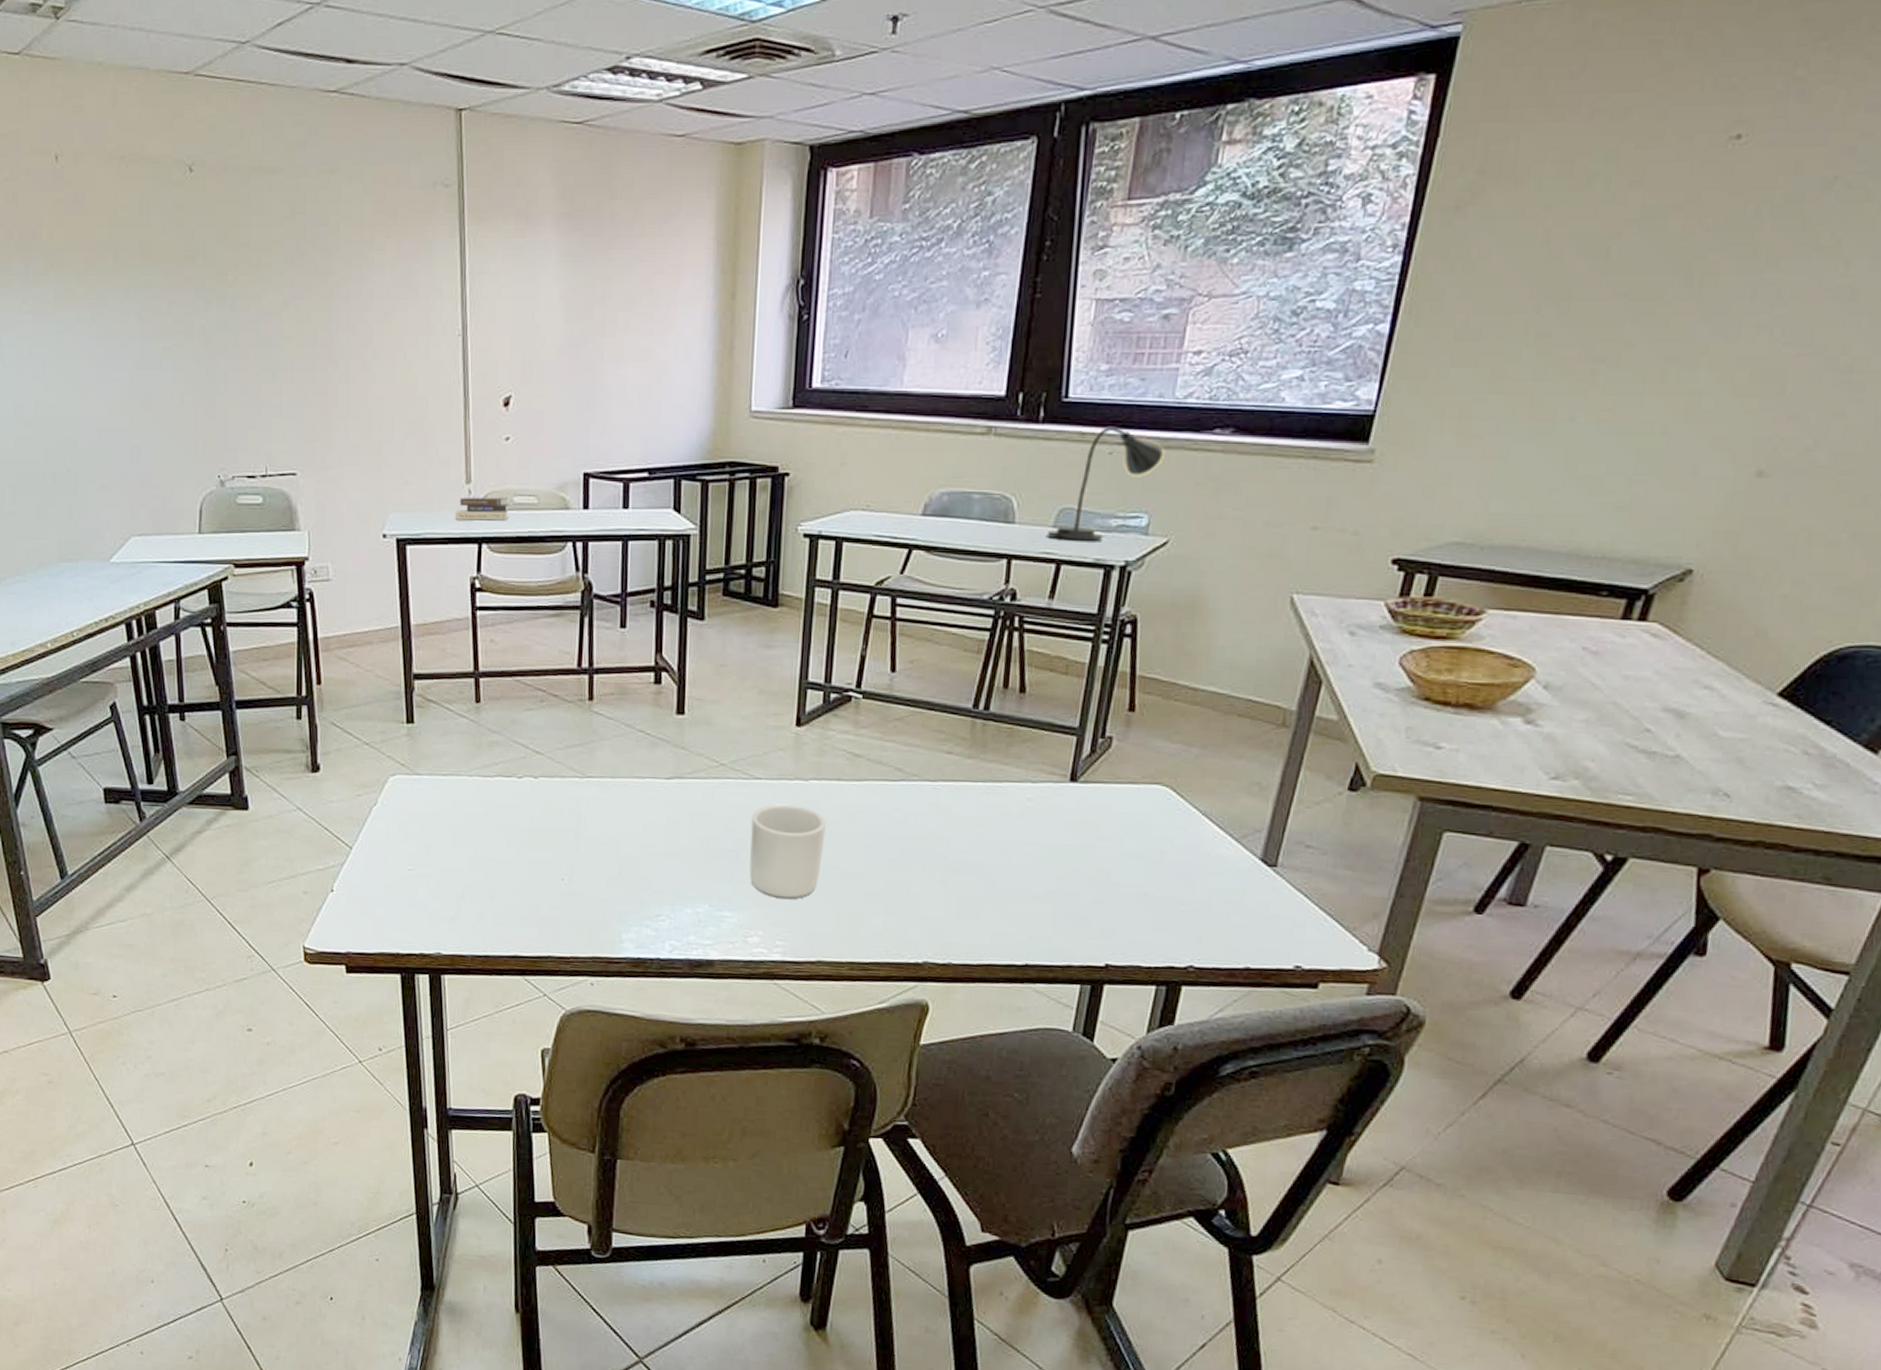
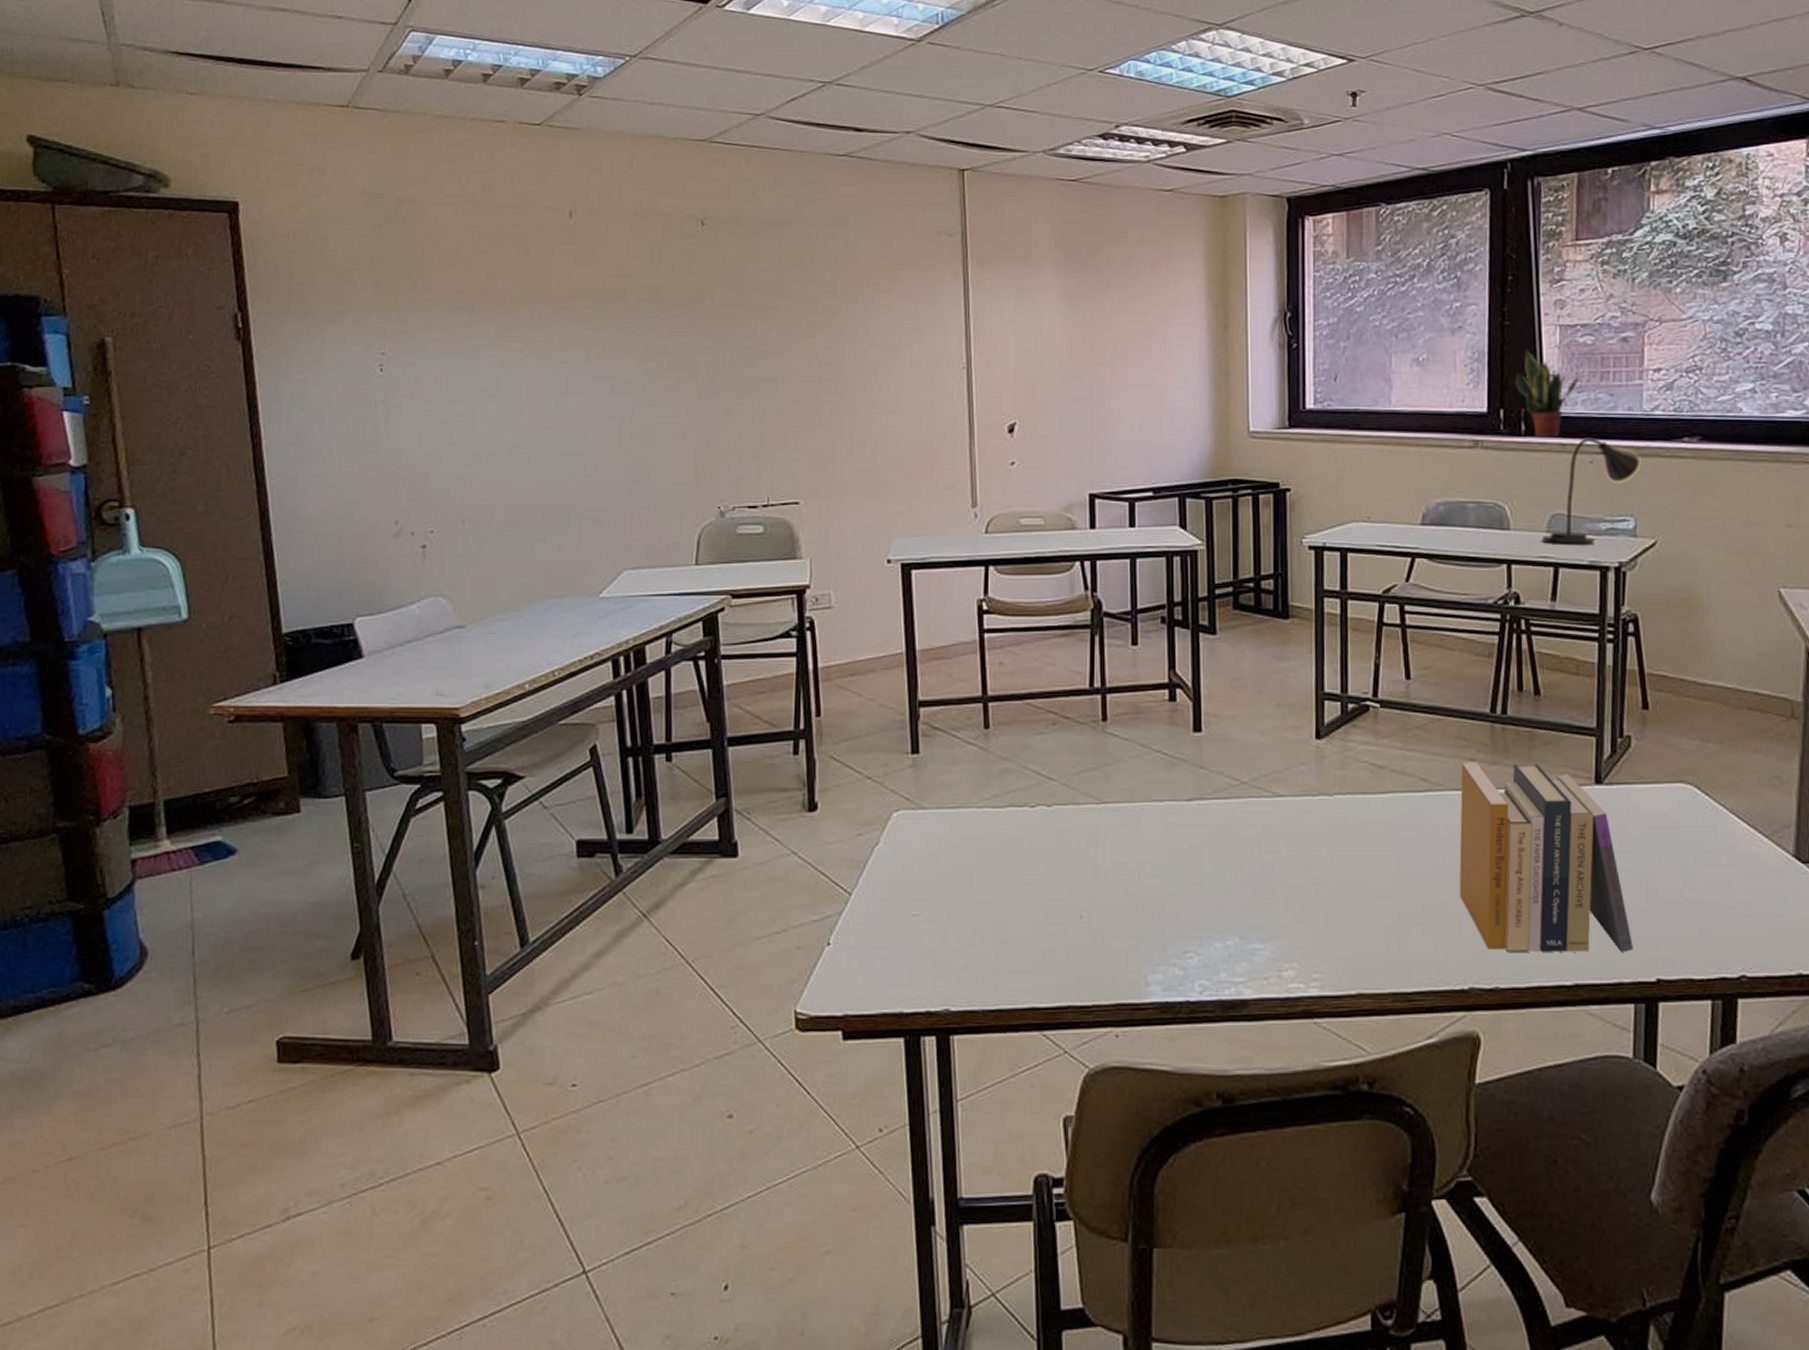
books: present [454,497,510,521] -> none [960,520,1017,543]
mug: present [749,805,826,900] -> none [1277,823,1355,926]
books: none [923,756,1087,939] -> present [1459,763,1633,953]
potted plant: none [1039,326,1109,424] -> present [1515,349,1579,436]

